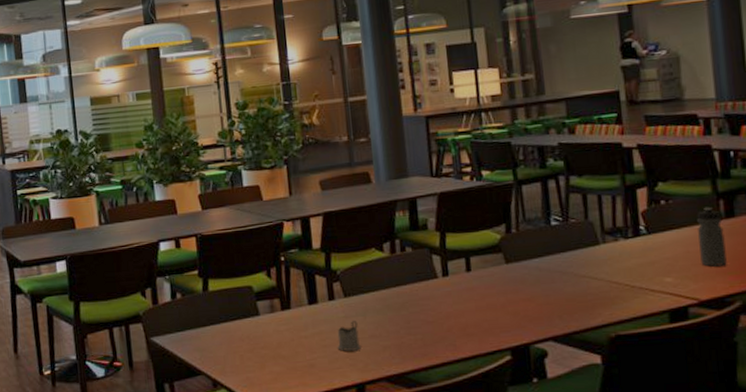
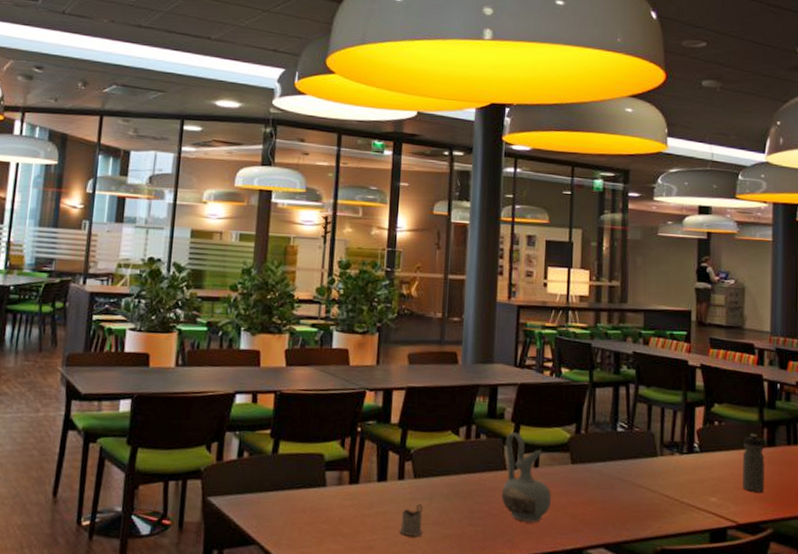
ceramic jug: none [432,241,490,325] -> present [501,432,552,522]

